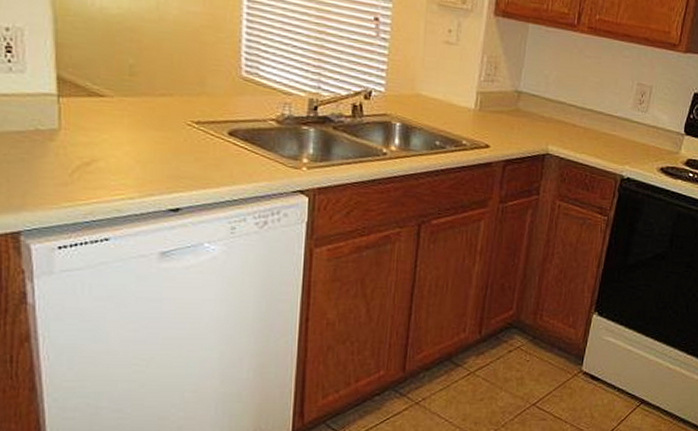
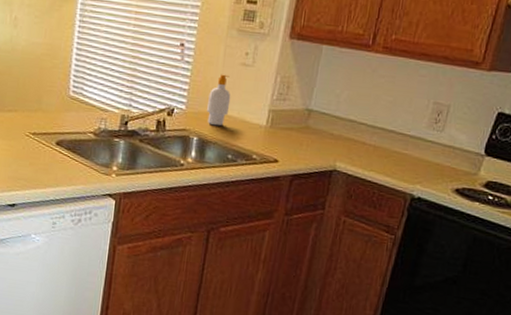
soap bottle: none [409,52,435,110] -> present [207,74,231,126]

